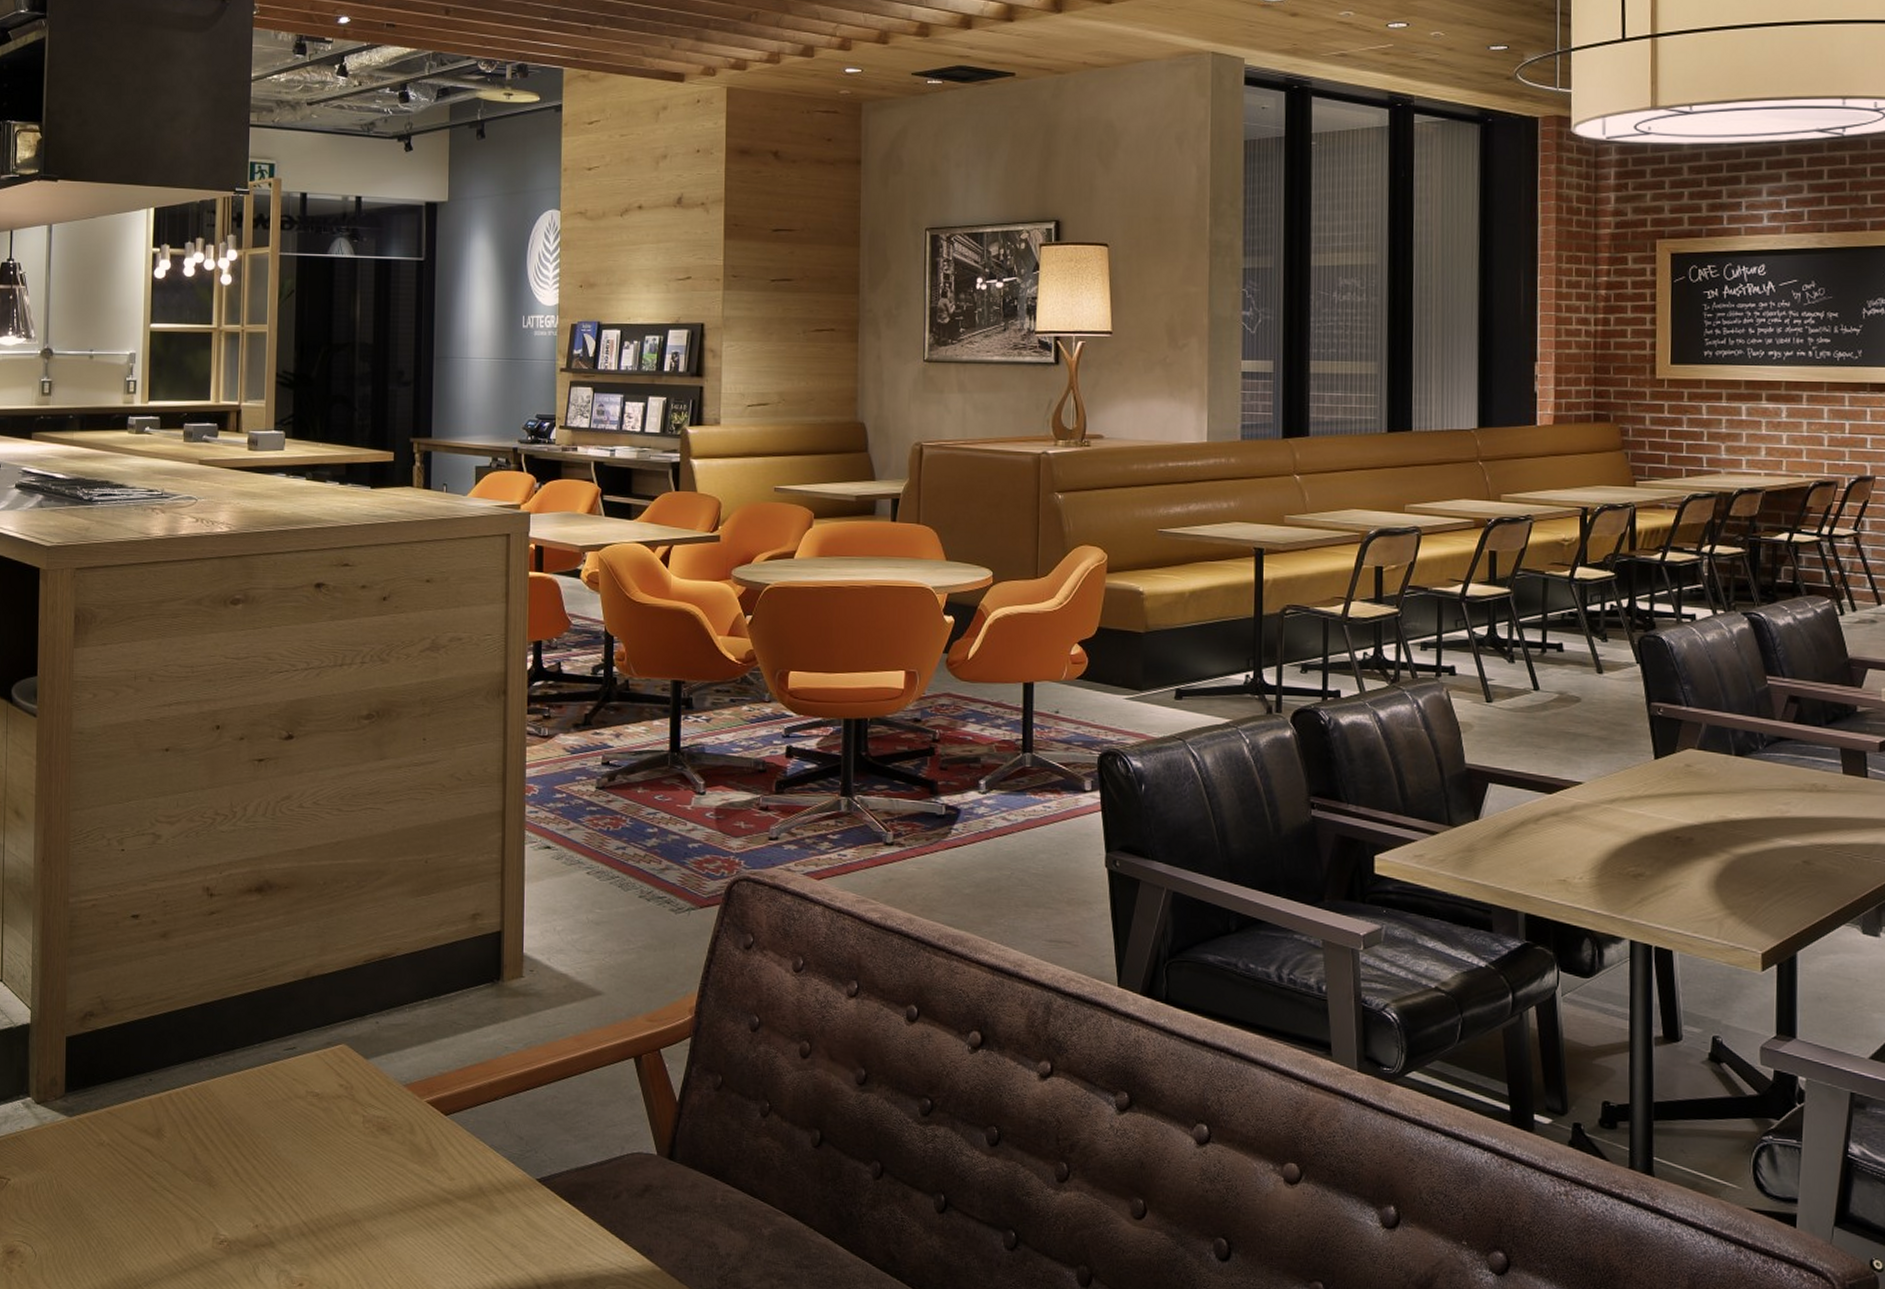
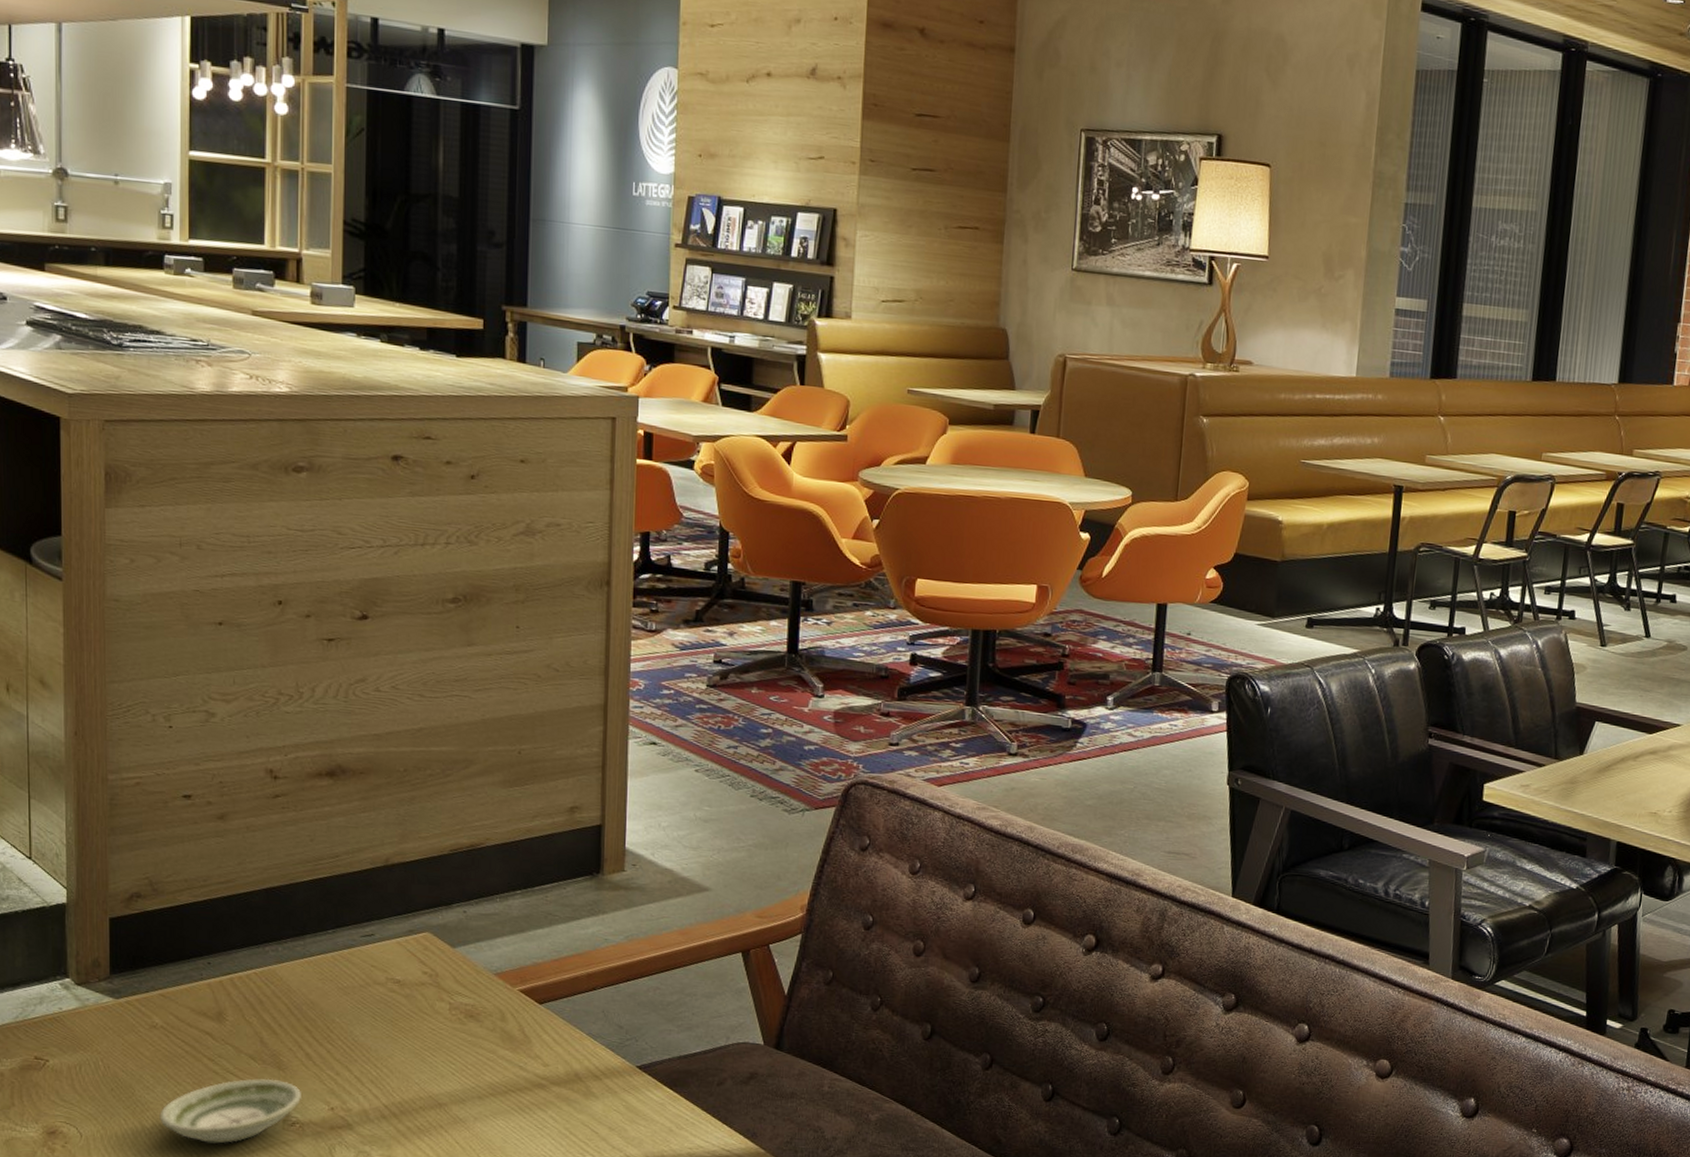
saucer: none [104,1195,229,1263] -> present [159,1078,301,1144]

